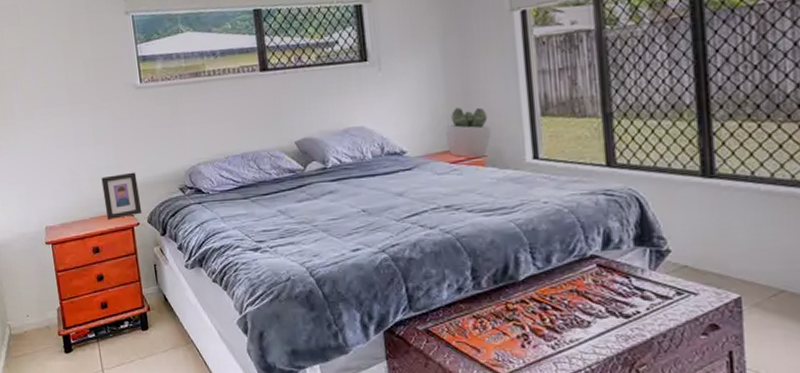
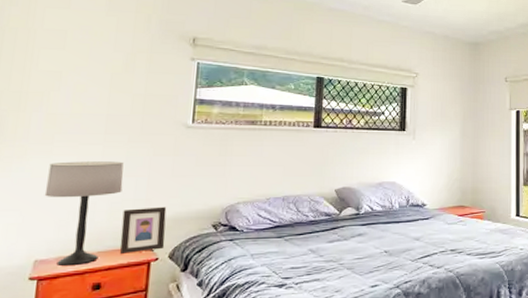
table lamp: none [35,130,96,231] -> present [44,161,124,266]
succulent plant: present [446,107,491,158] -> none [458,174,489,213]

